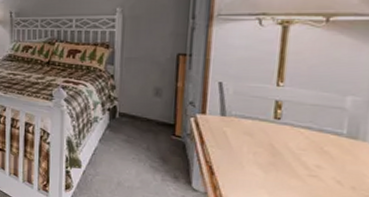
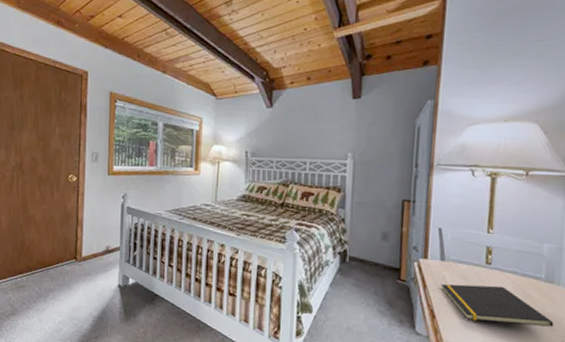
notepad: none [220,140,357,186] -> present [440,284,554,327]

